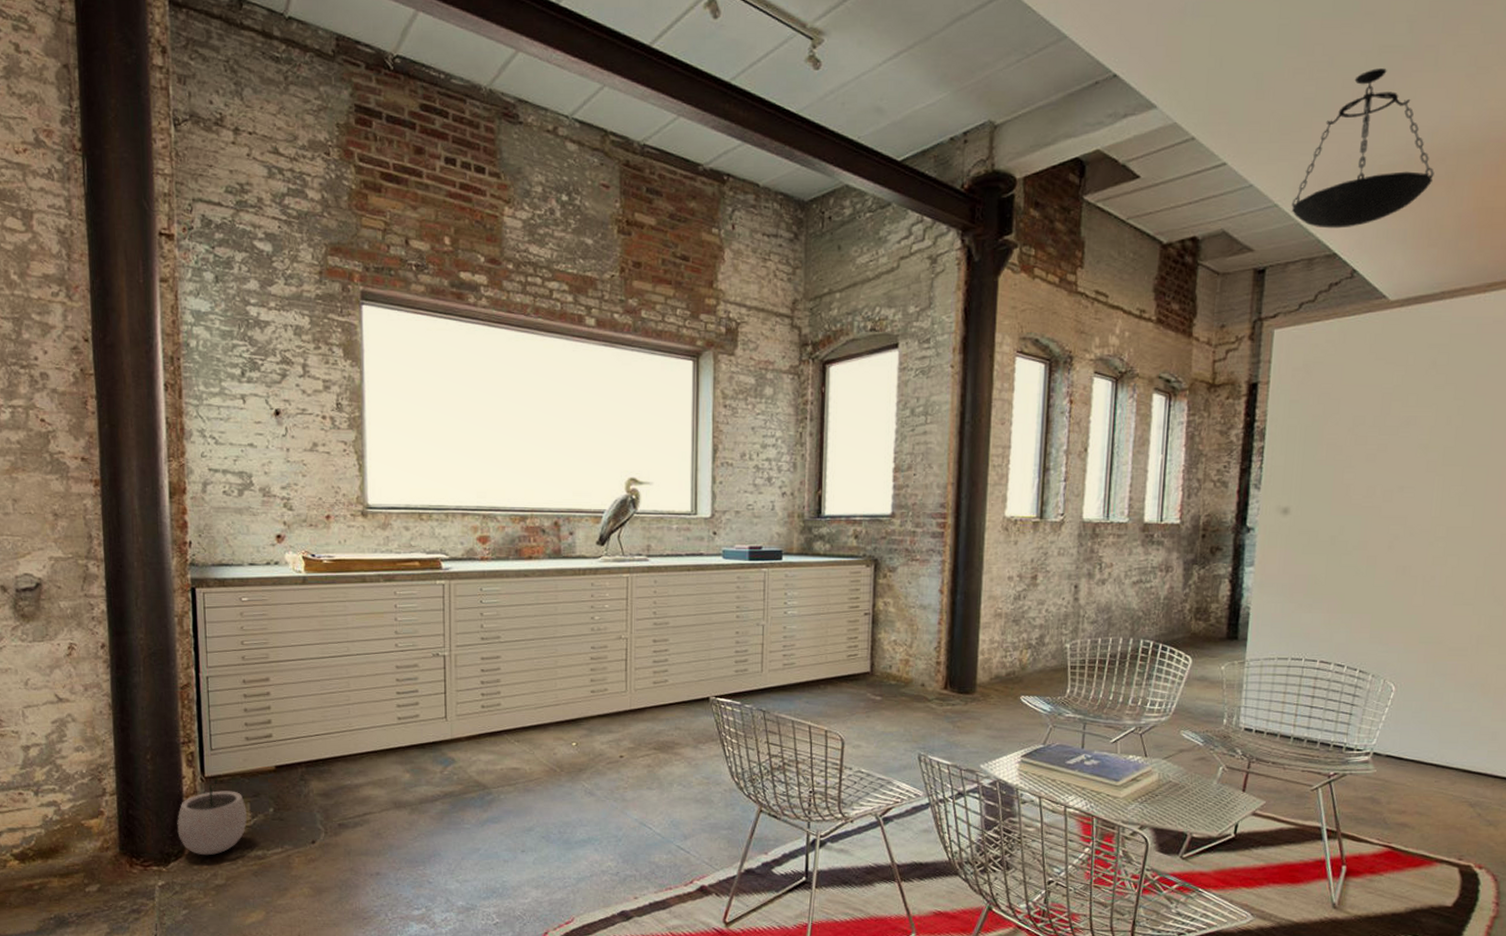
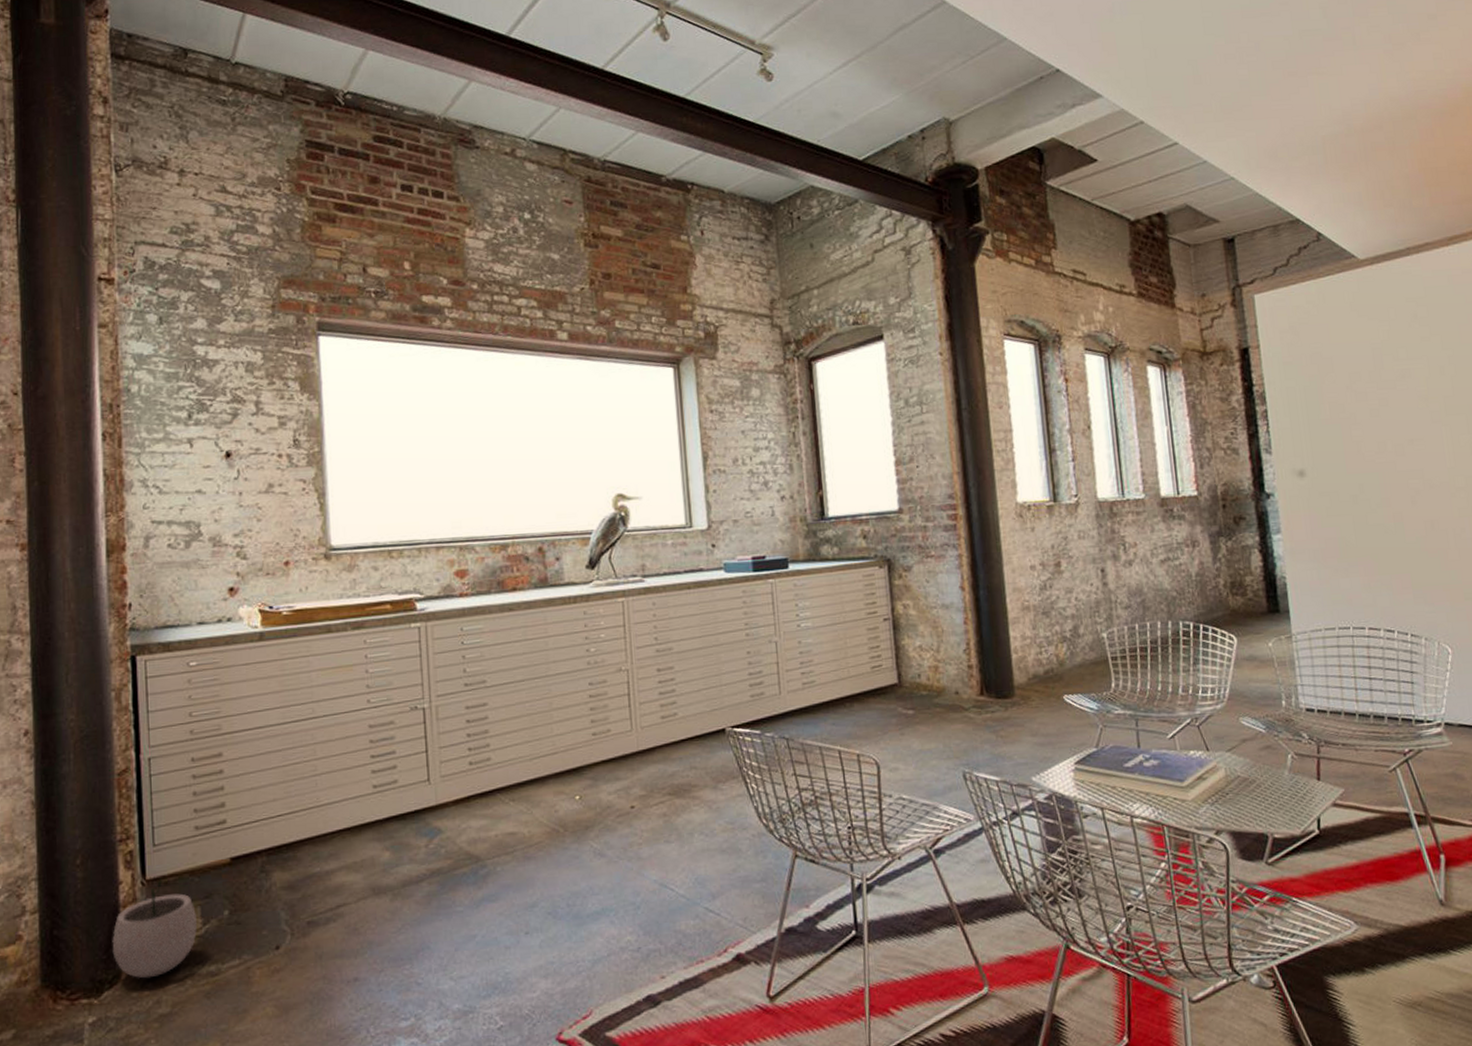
pendant lamp: present [1291,68,1434,229] -> none [1246,50,1375,197]

